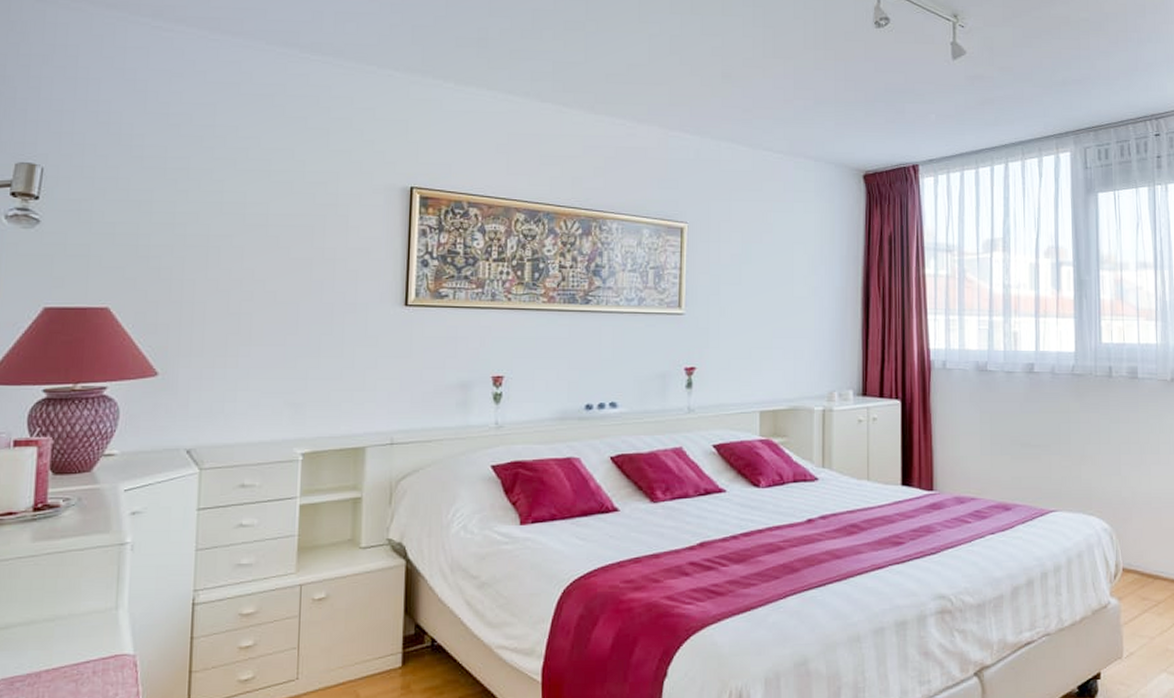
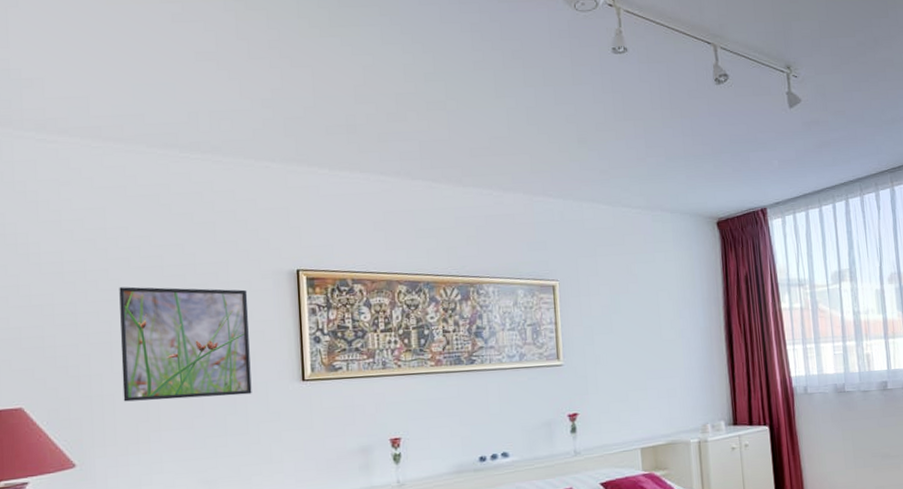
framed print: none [215,189,356,315] -> present [119,286,252,402]

